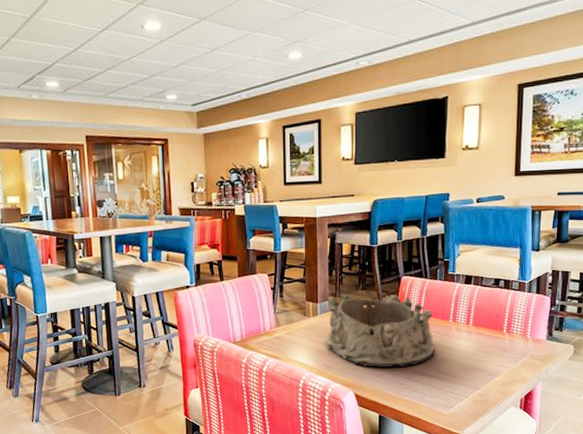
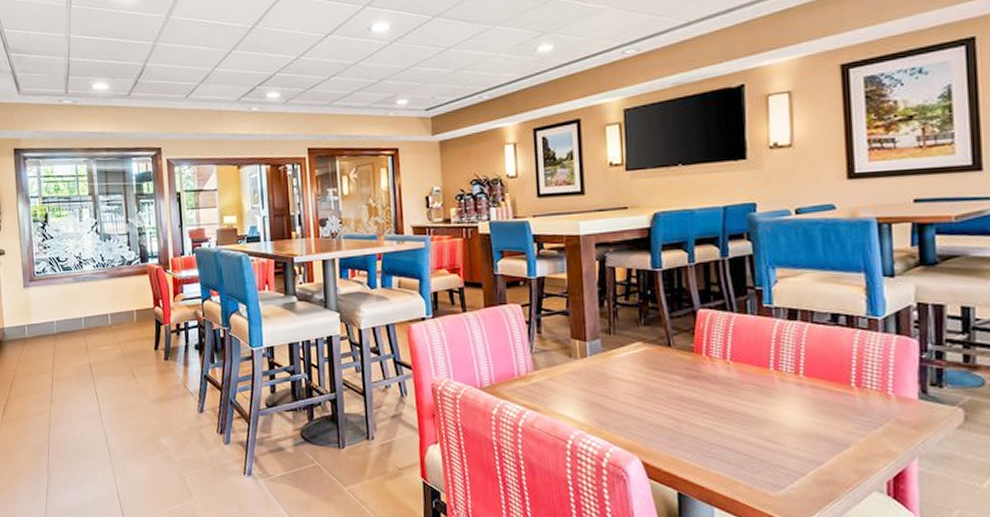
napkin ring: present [325,294,435,368] -> none [598,330,752,428]

